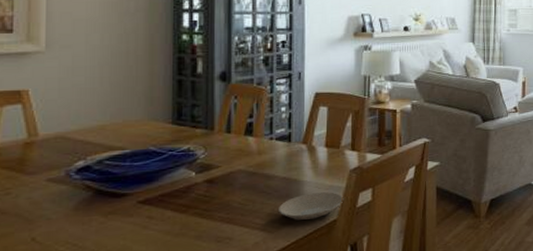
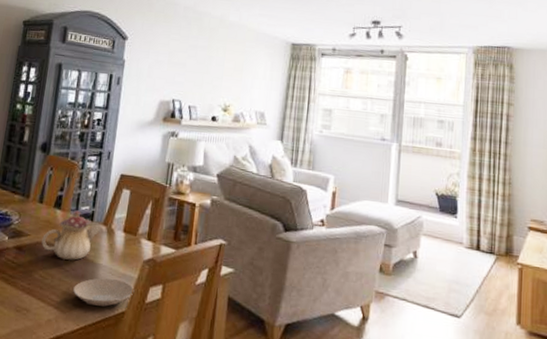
teapot: none [236,134,300,184] -> present [41,210,100,261]

